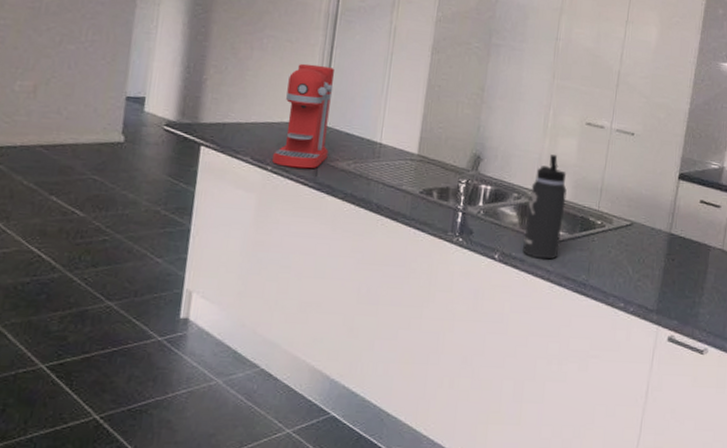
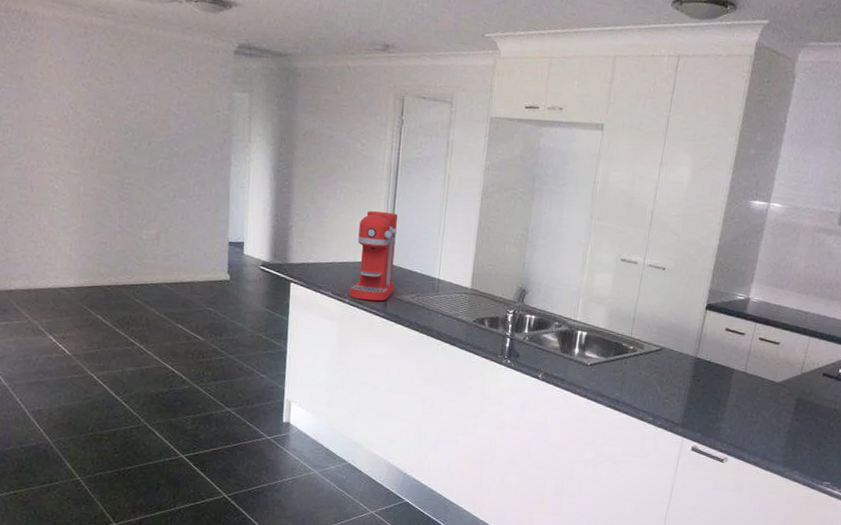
thermos bottle: present [523,155,567,260] -> none [563,288,603,379]

